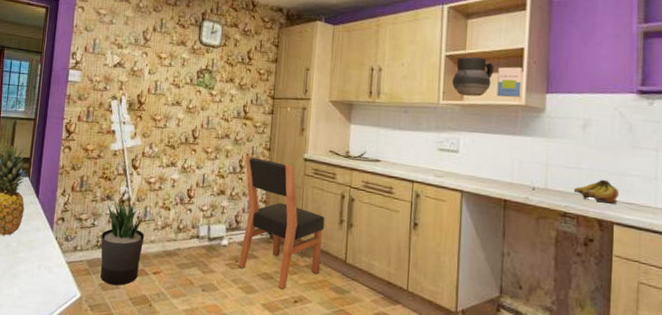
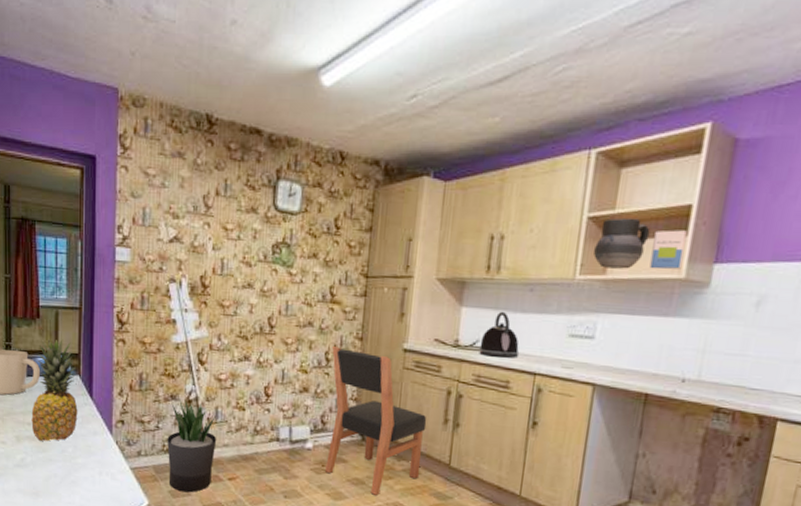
kettle: none [366,128,400,168] -> present [479,311,520,358]
fruit: present [573,179,620,204] -> none [733,368,791,397]

